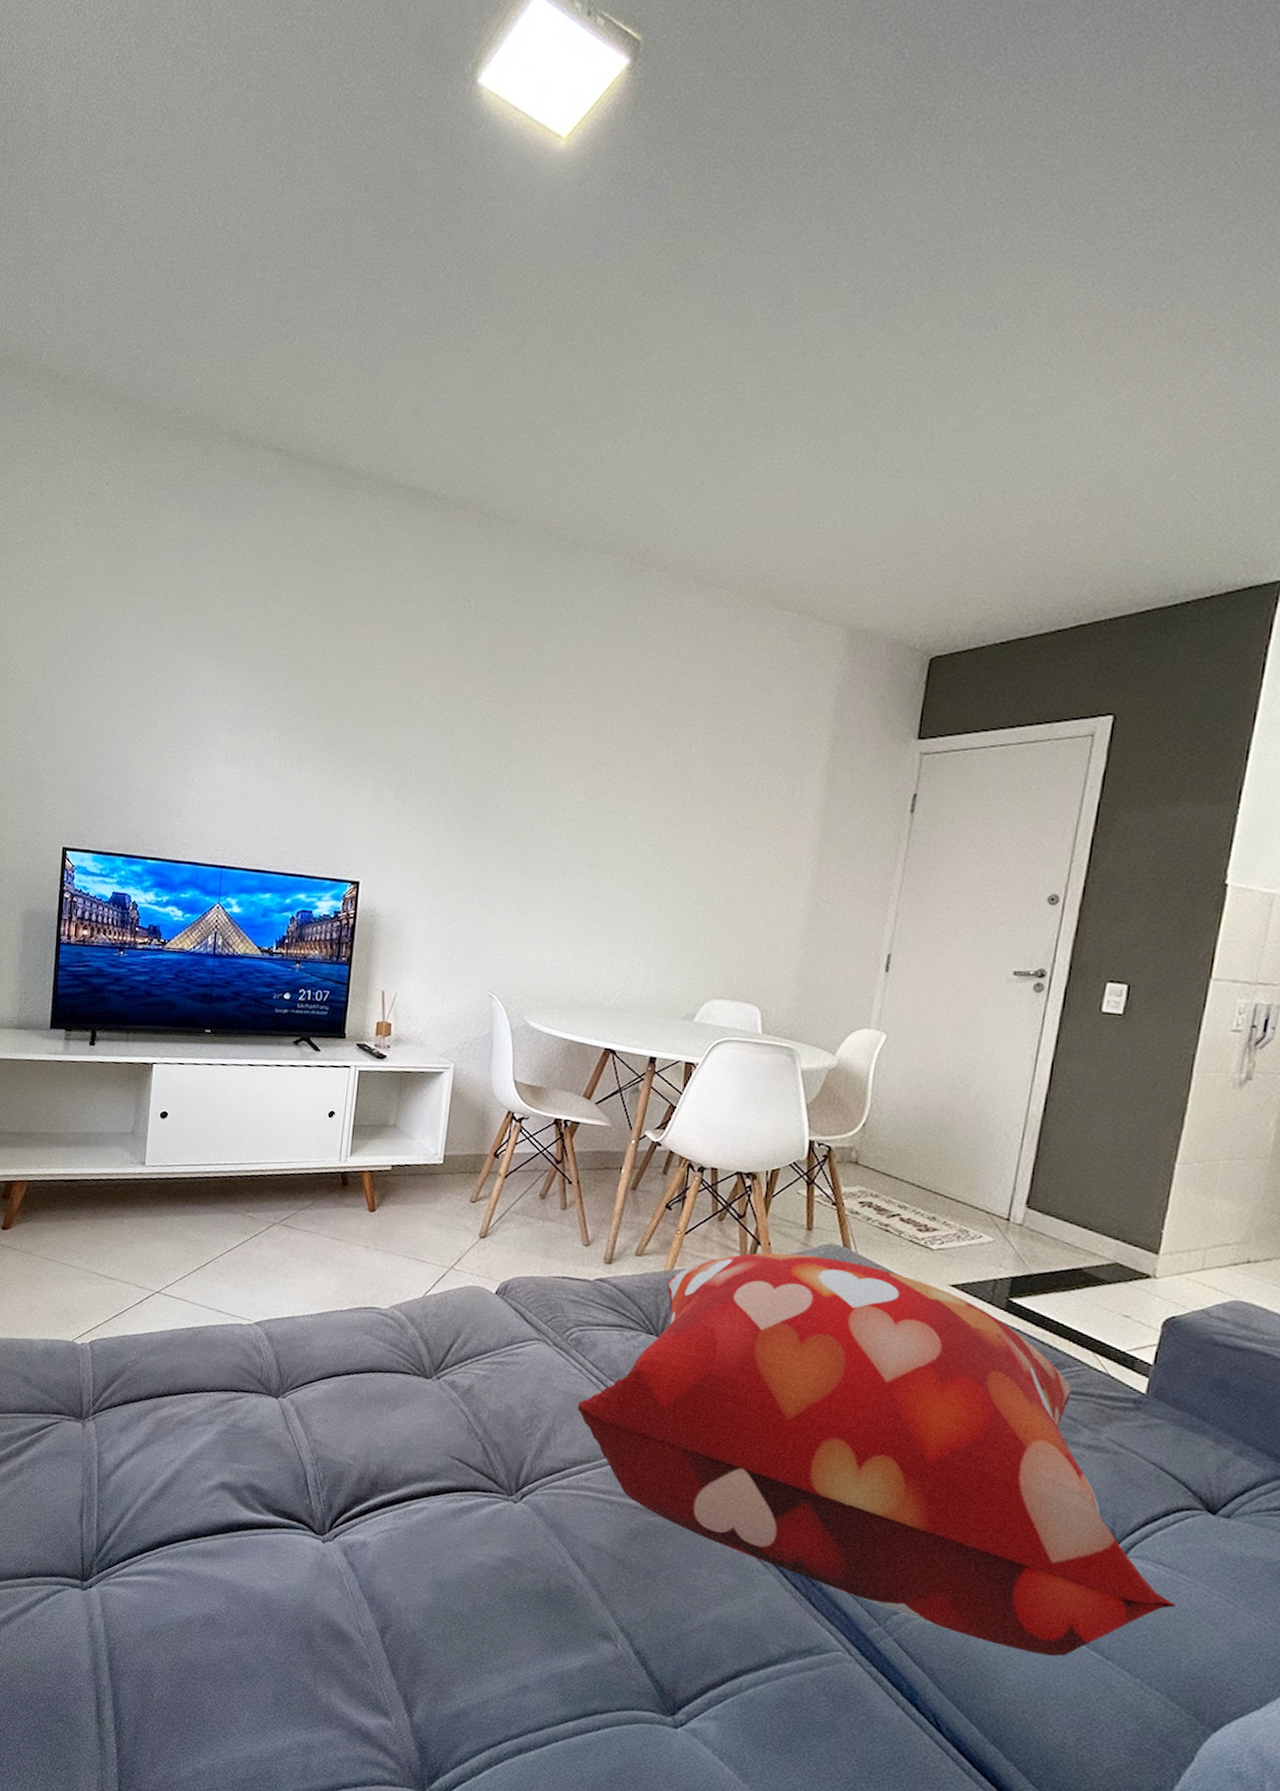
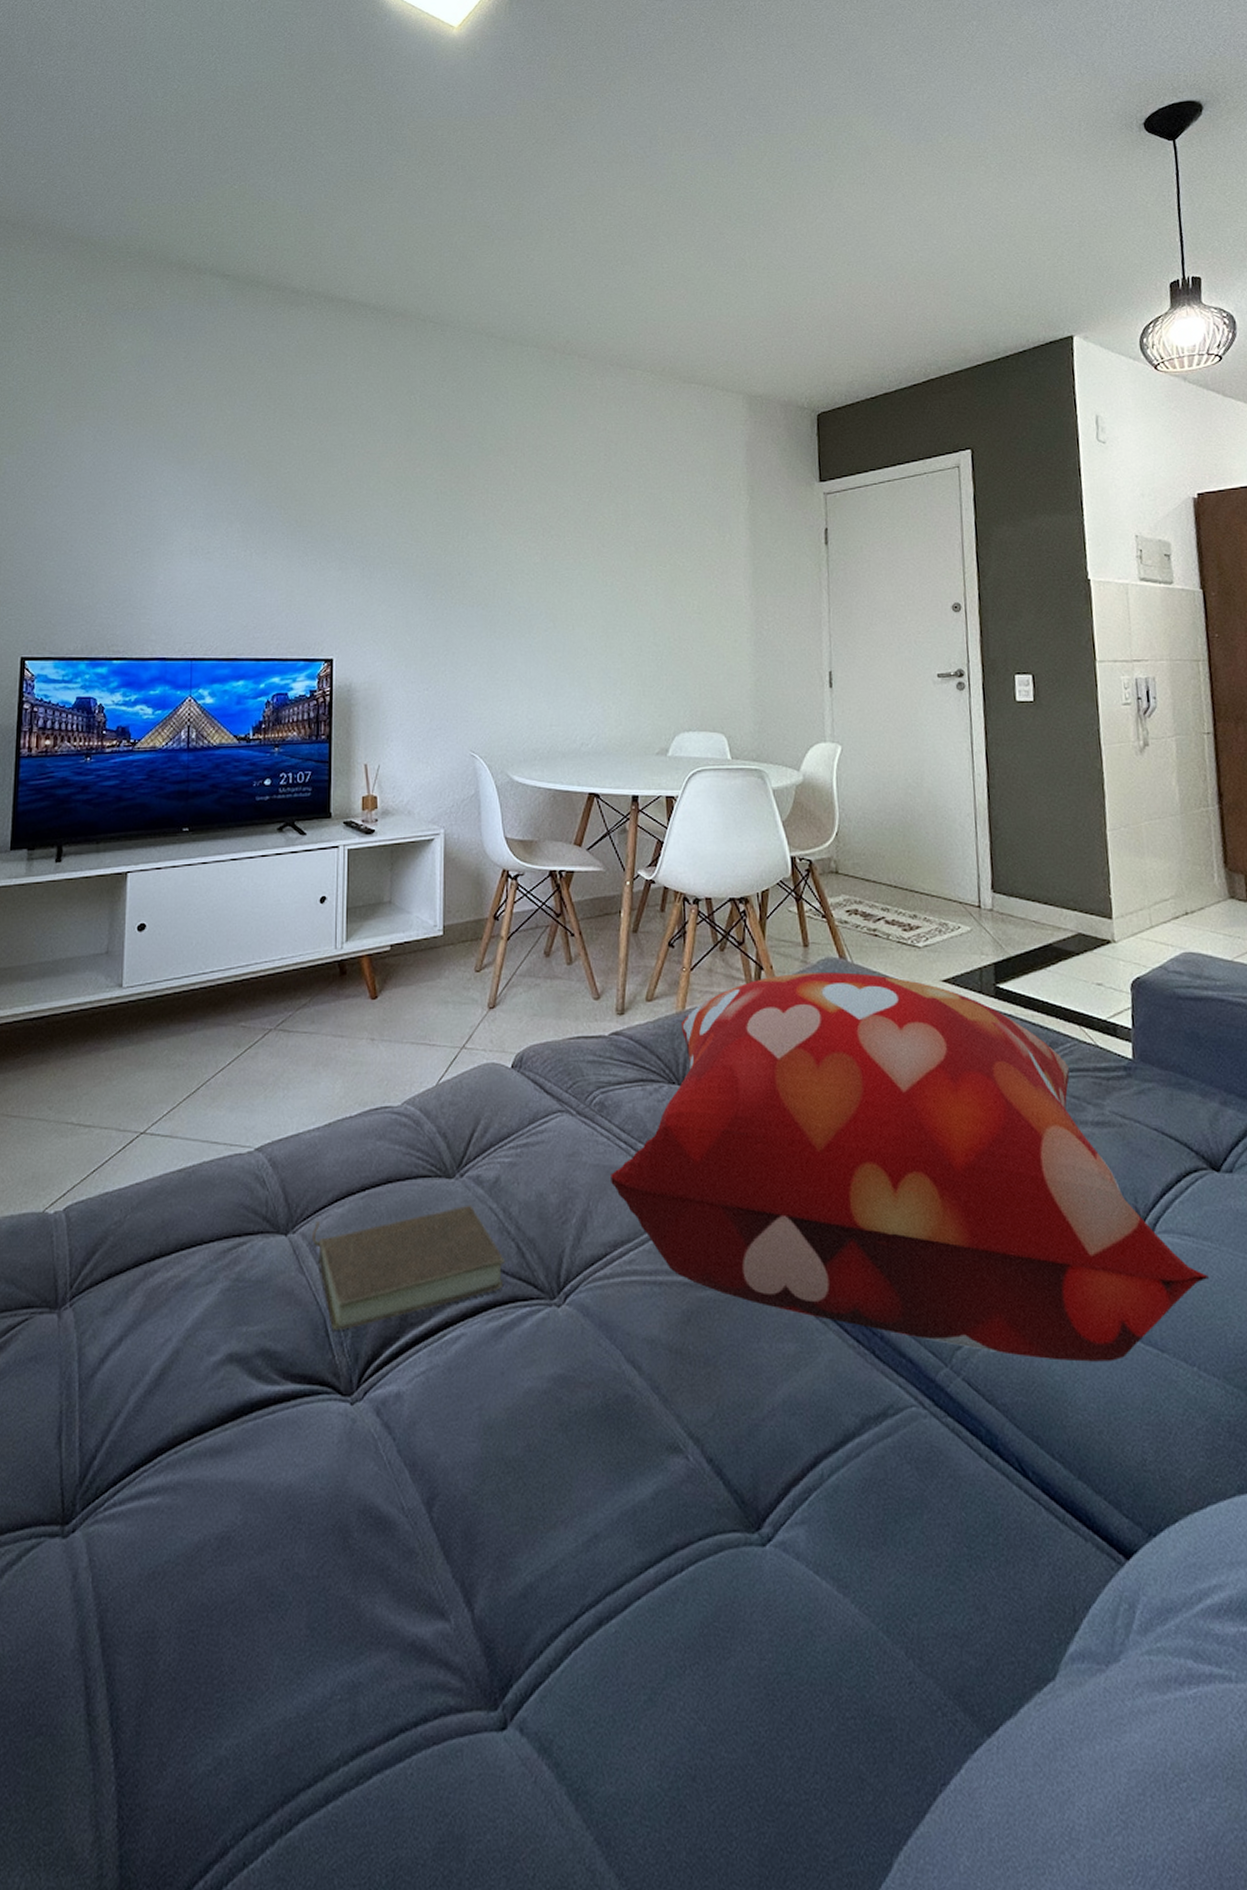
book: none [298,1392,470,1484] -> present [311,1205,505,1331]

